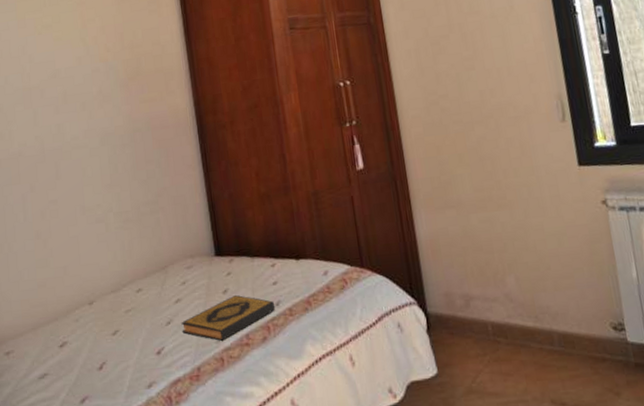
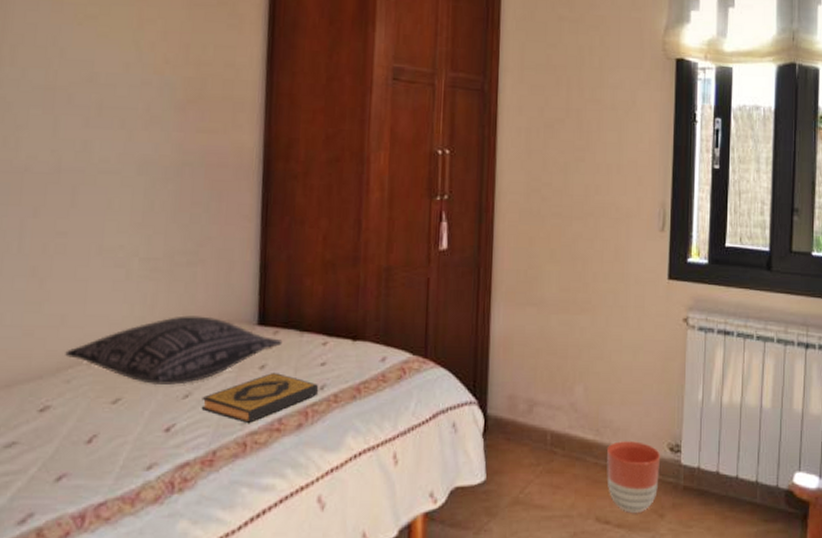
pillow: none [71,253,238,317] -> present [65,315,283,386]
planter: none [549,324,609,393] -> present [607,441,660,513]

